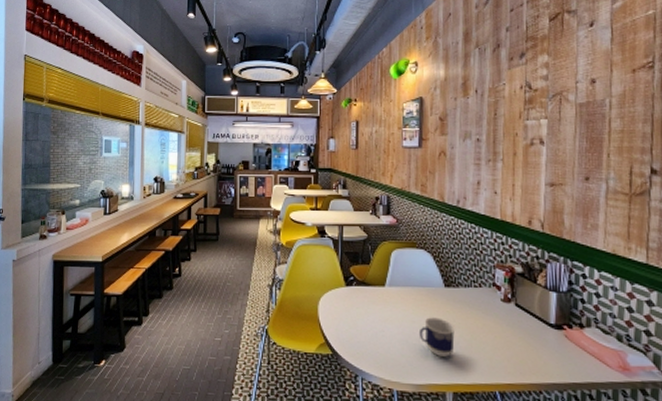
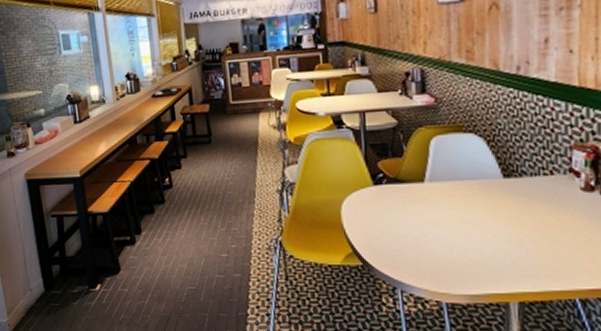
cup: present [418,317,456,357] -> none [471,215,520,261]

